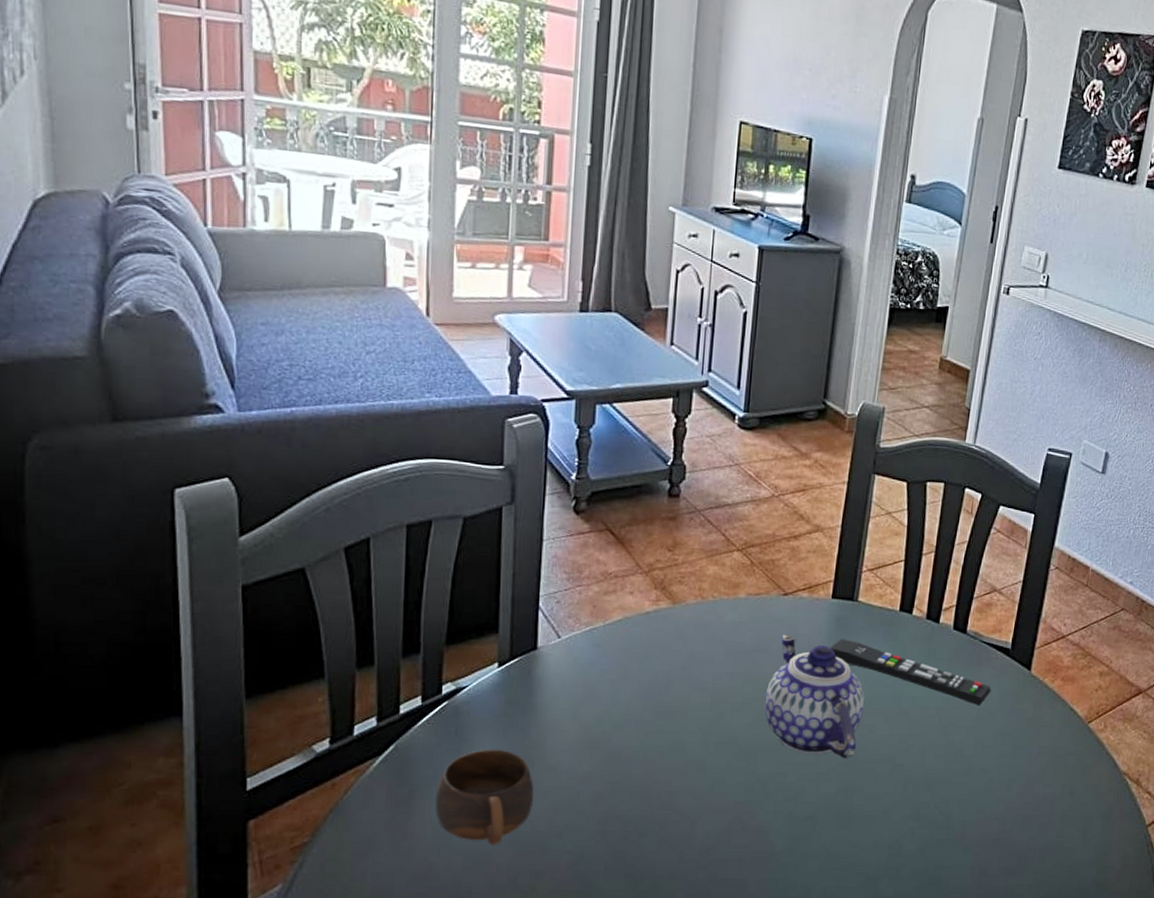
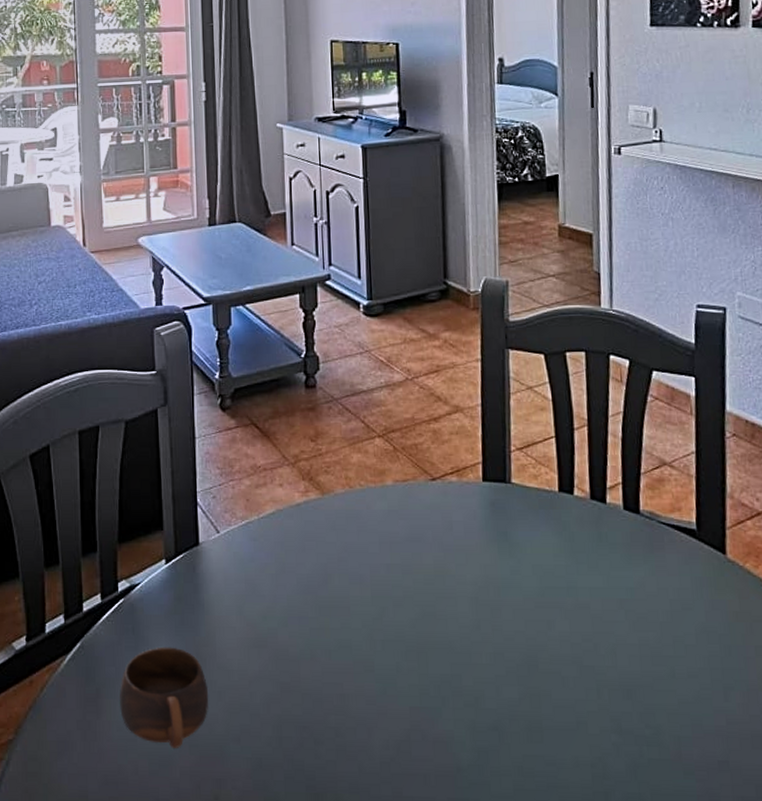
teapot: present [764,634,864,759] -> none [427,522,536,660]
remote control: present [830,639,991,706] -> none [488,524,682,597]

